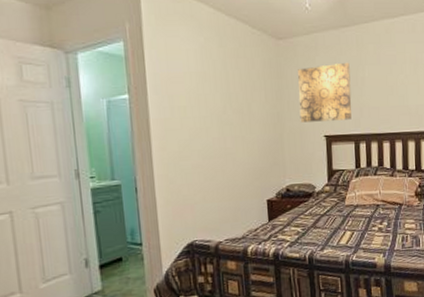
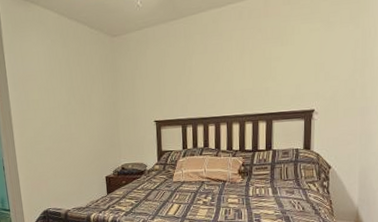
wall art: present [298,62,352,123] -> none [131,53,180,110]

